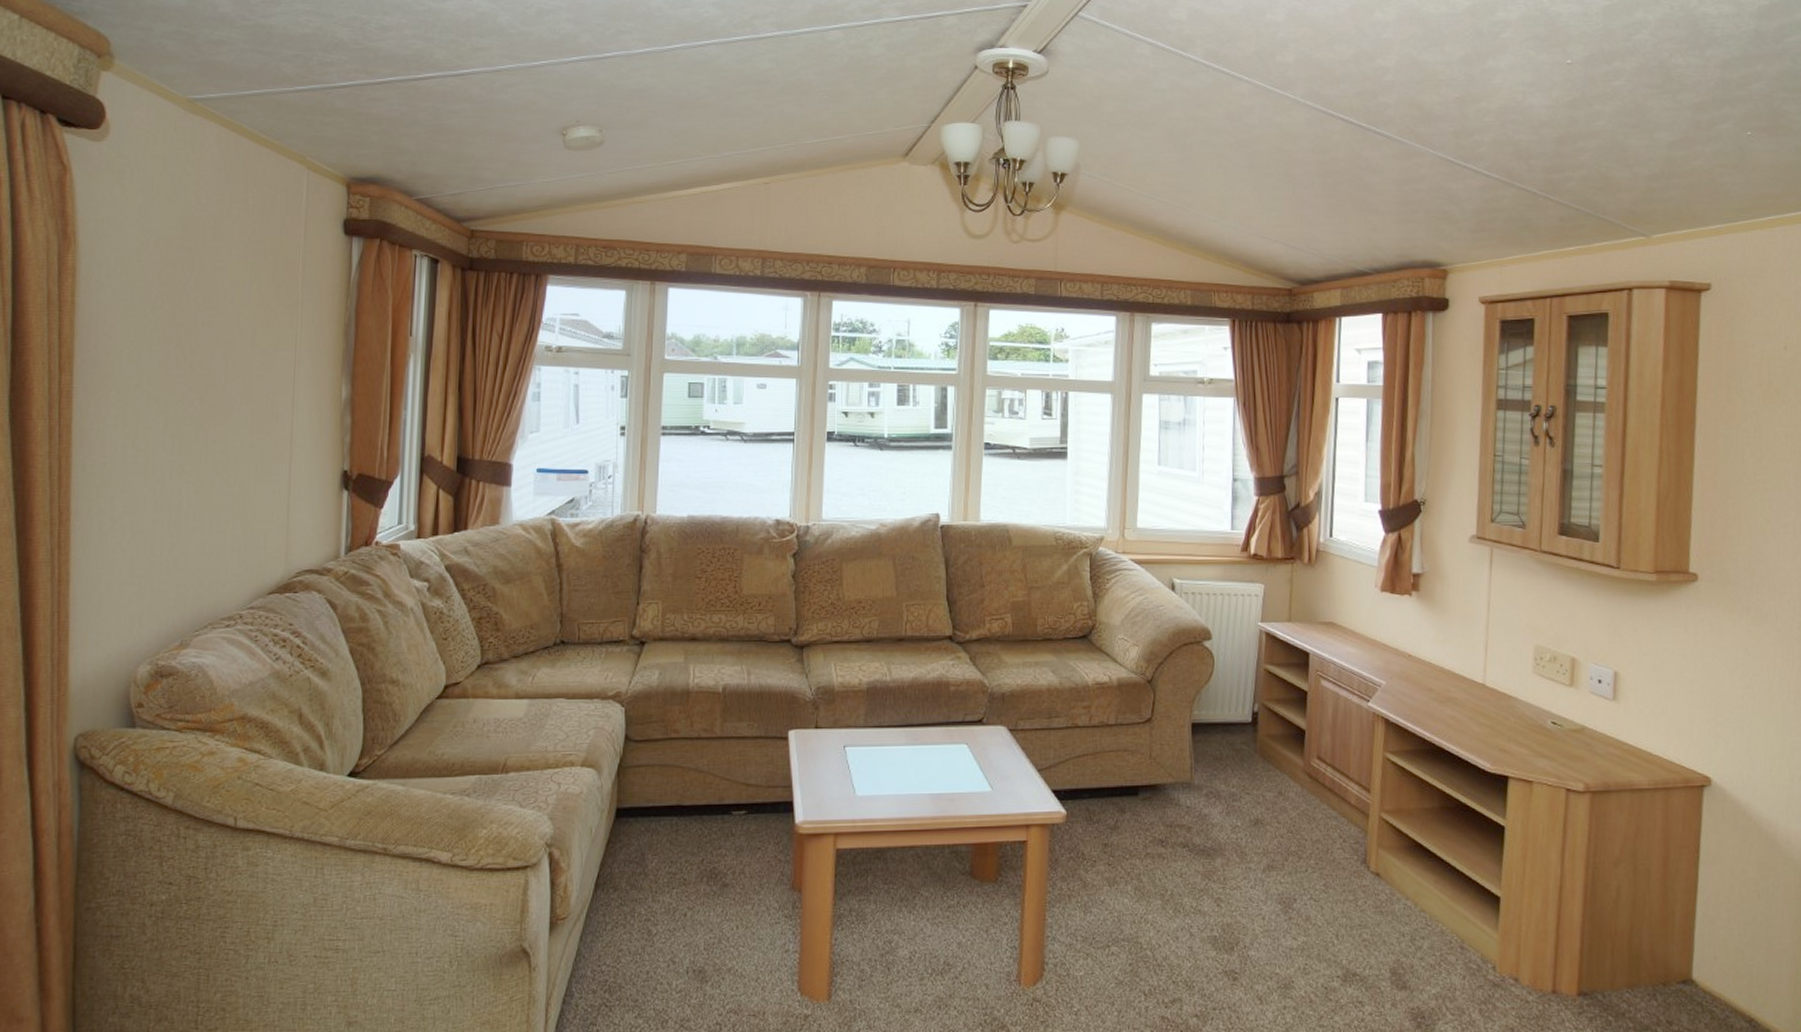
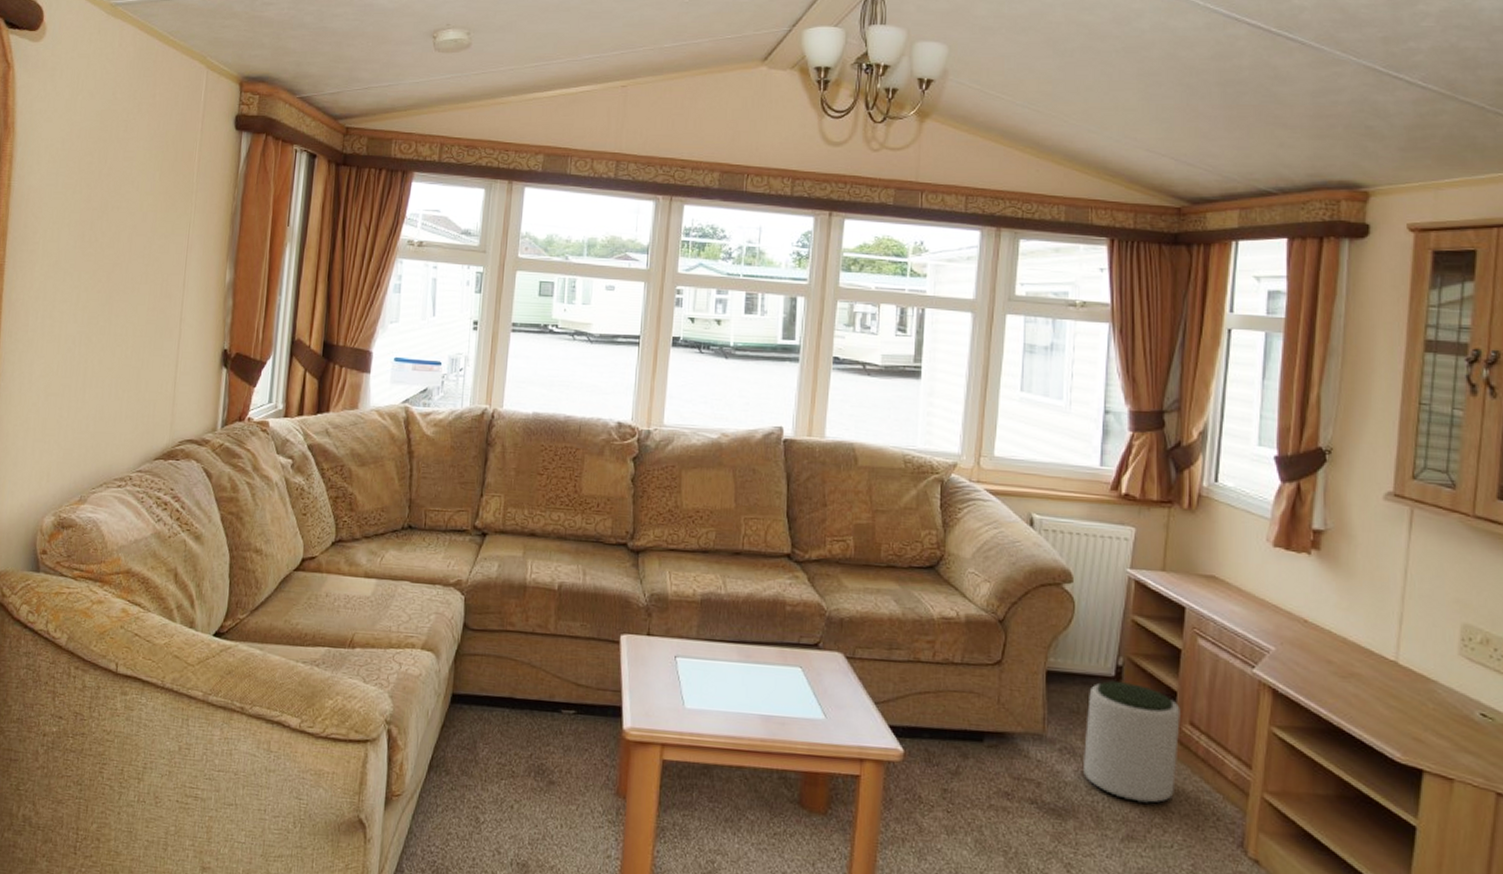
plant pot: none [1227,727,1309,834] -> present [1084,681,1180,804]

